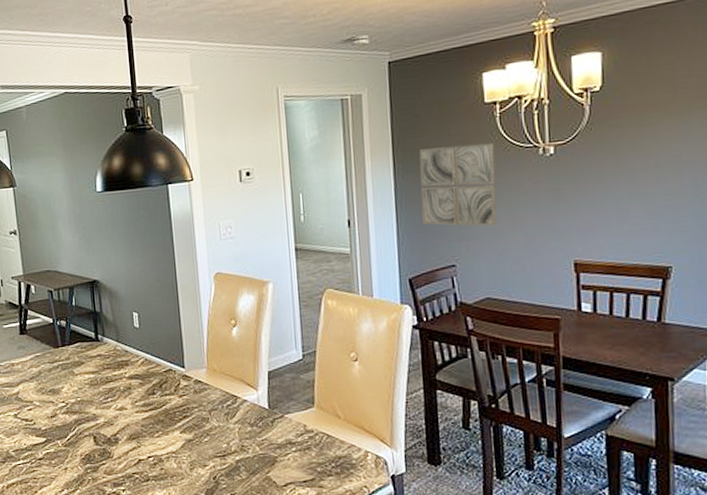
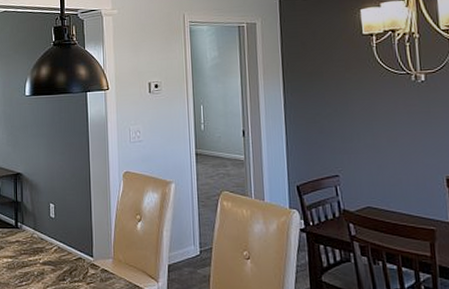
wall art: present [419,142,498,227] -> none [305,68,376,142]

